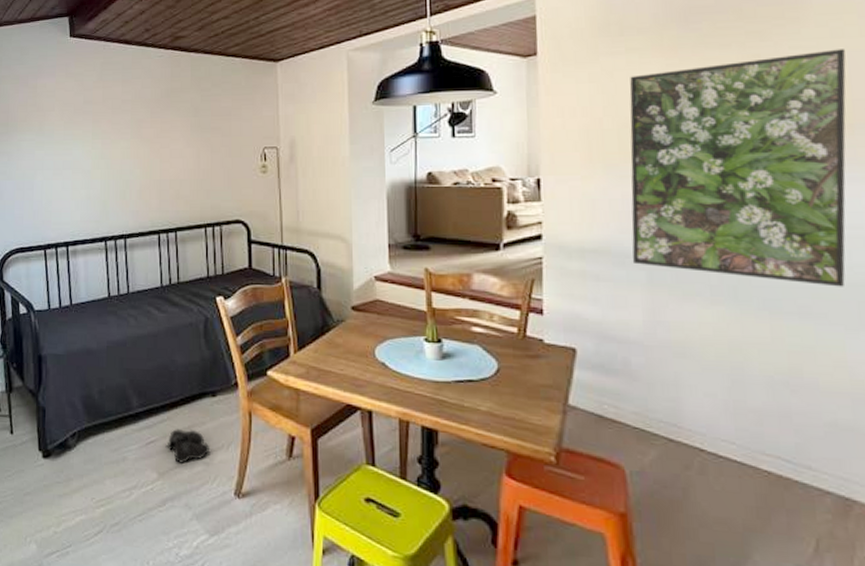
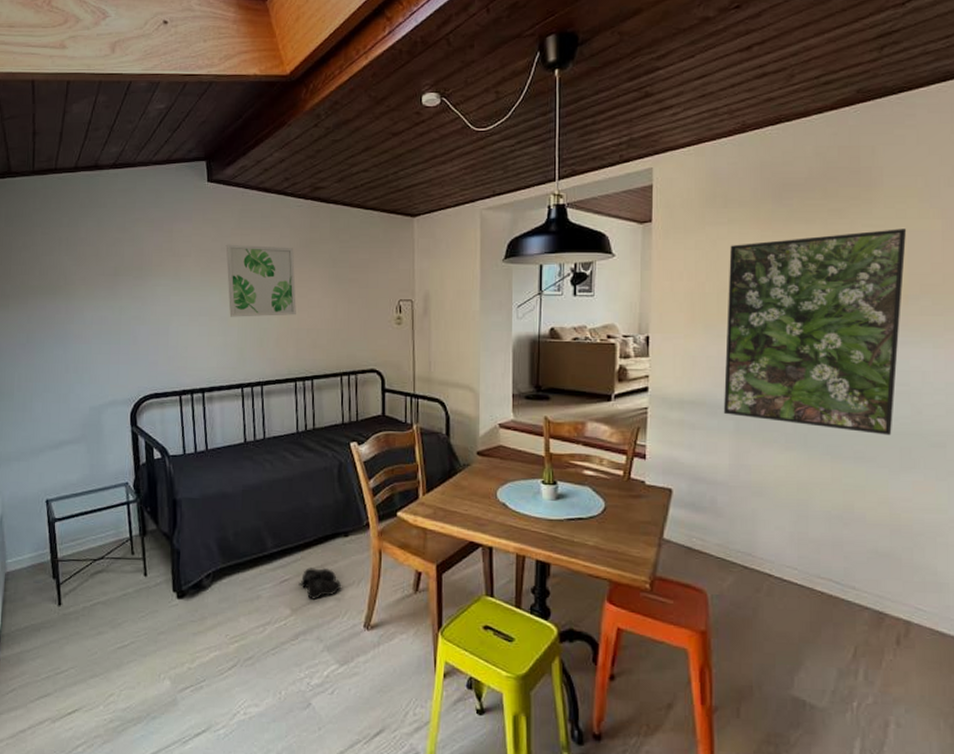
wall art: none [88,97,159,170] -> present [225,244,296,317]

